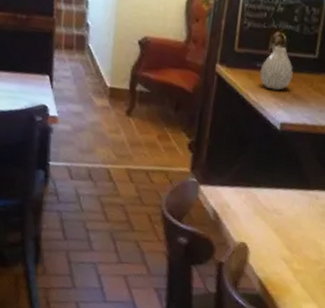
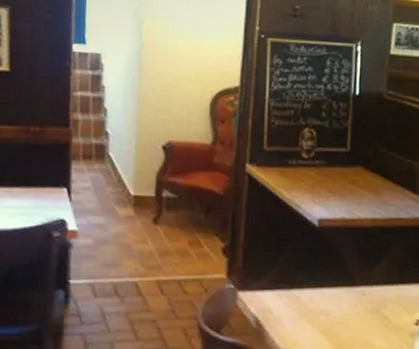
vase: present [260,46,293,91] -> none [292,143,326,187]

